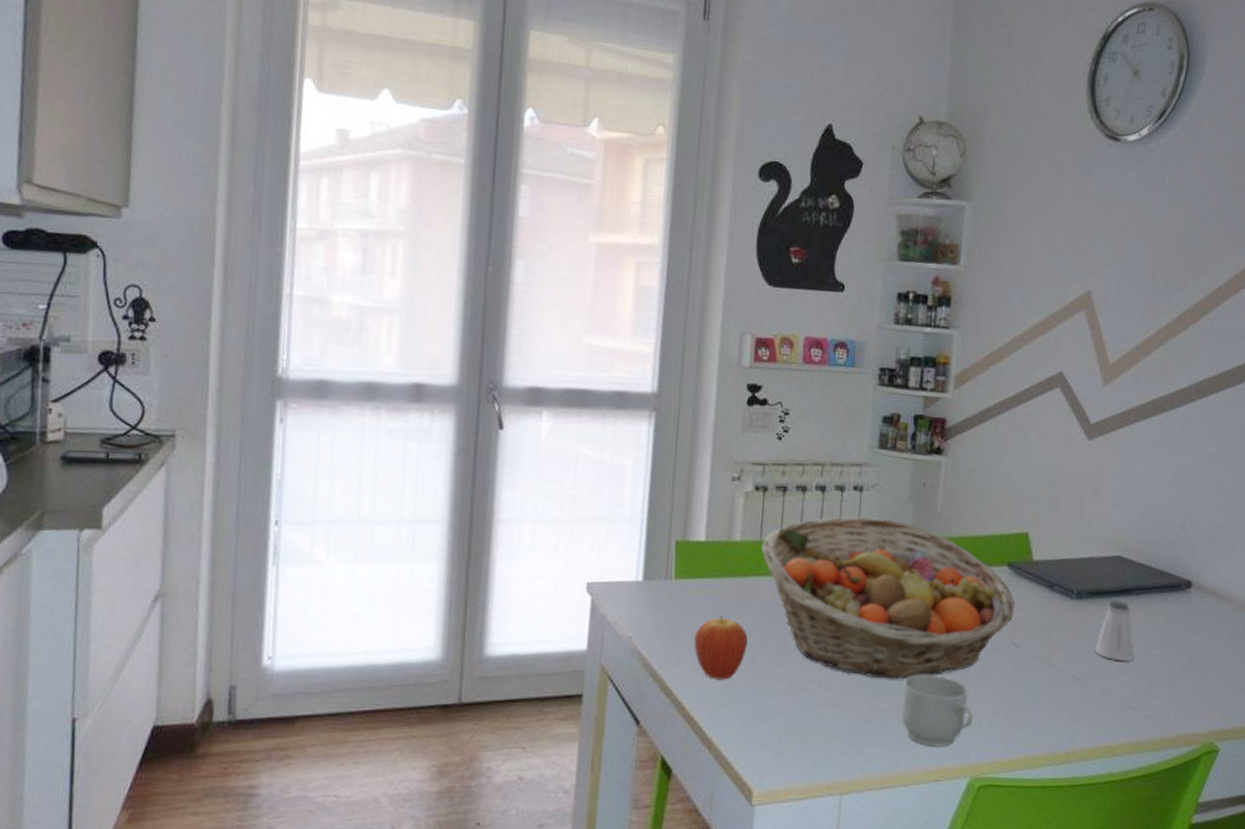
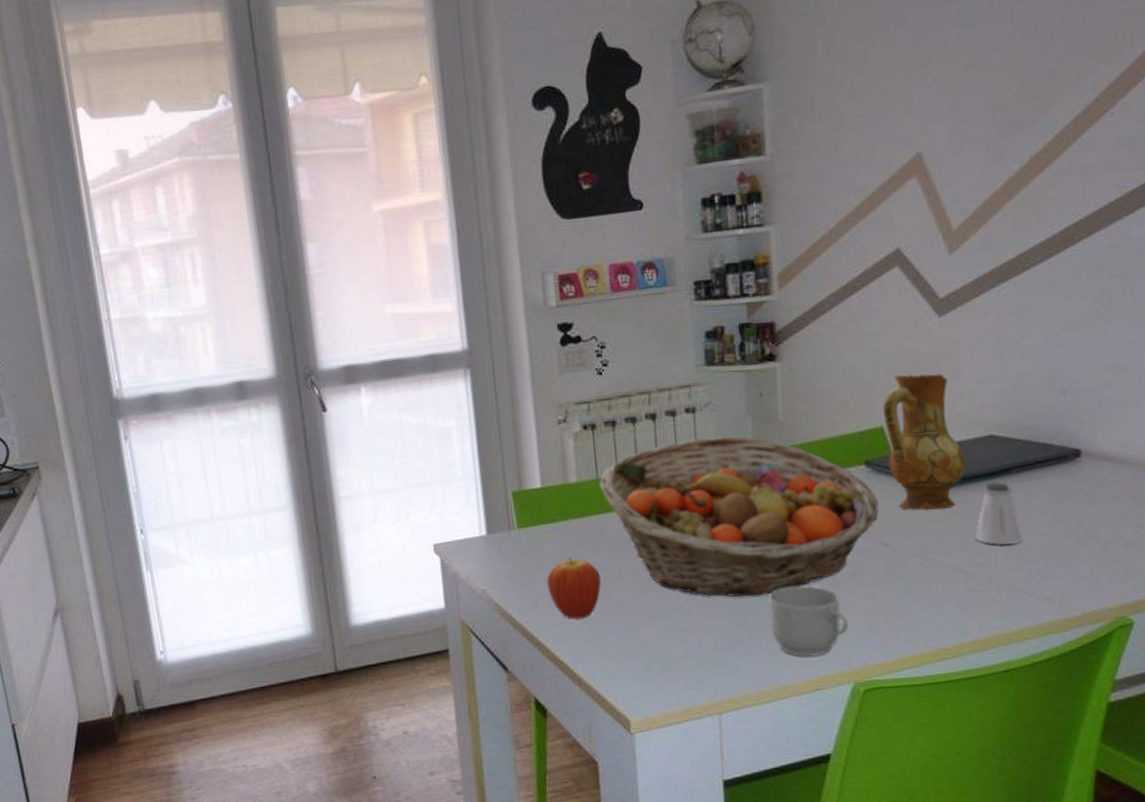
ceramic jug: none [1028,486,1095,620] -> present [883,373,965,511]

